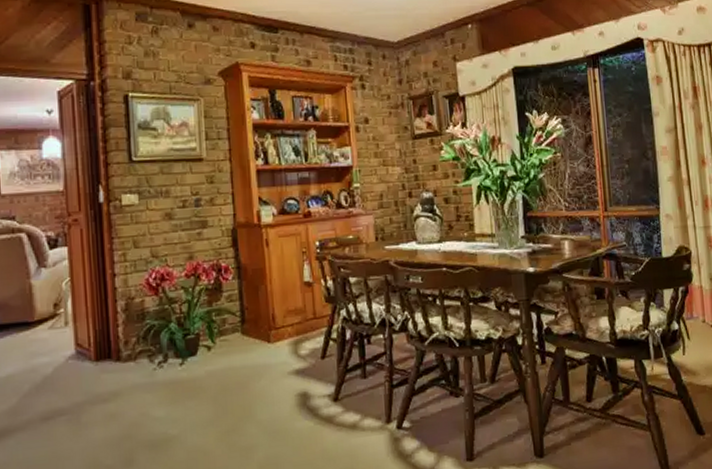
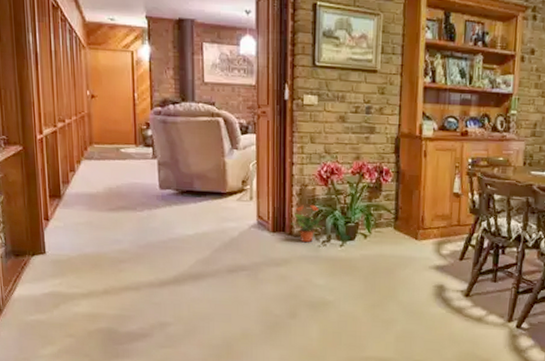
potted plant: none [118,321,157,368] -> present [291,205,324,243]

